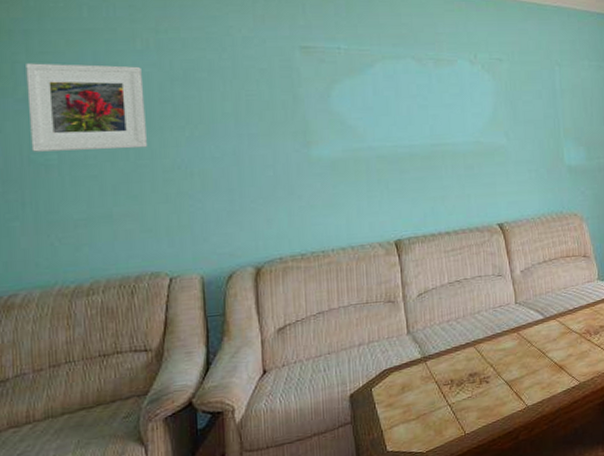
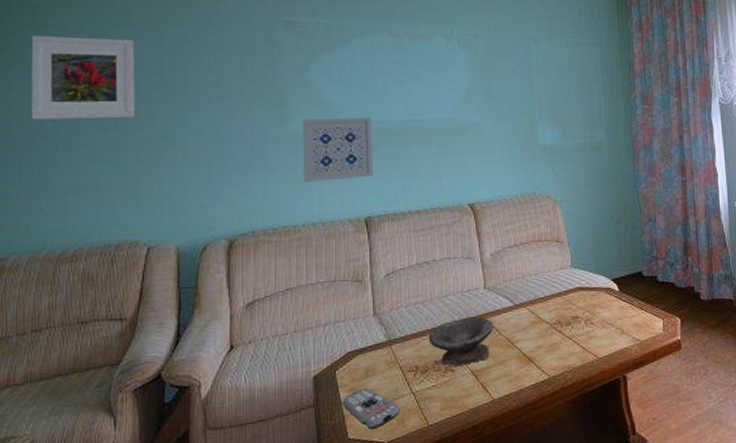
wall art: none [326,142,402,209] -> present [302,117,374,183]
remote control: none [379,403,438,442] -> present [342,388,401,430]
bowl: none [462,329,526,379] -> present [428,316,494,367]

